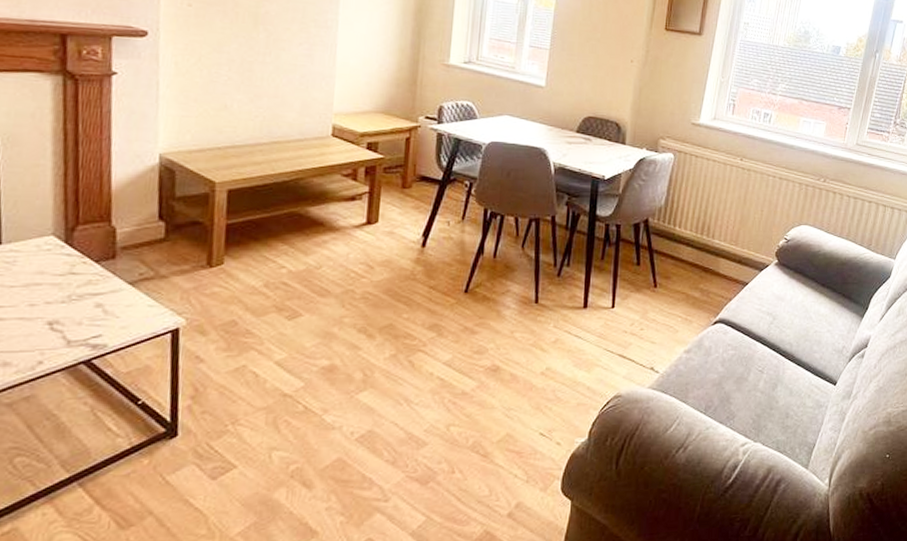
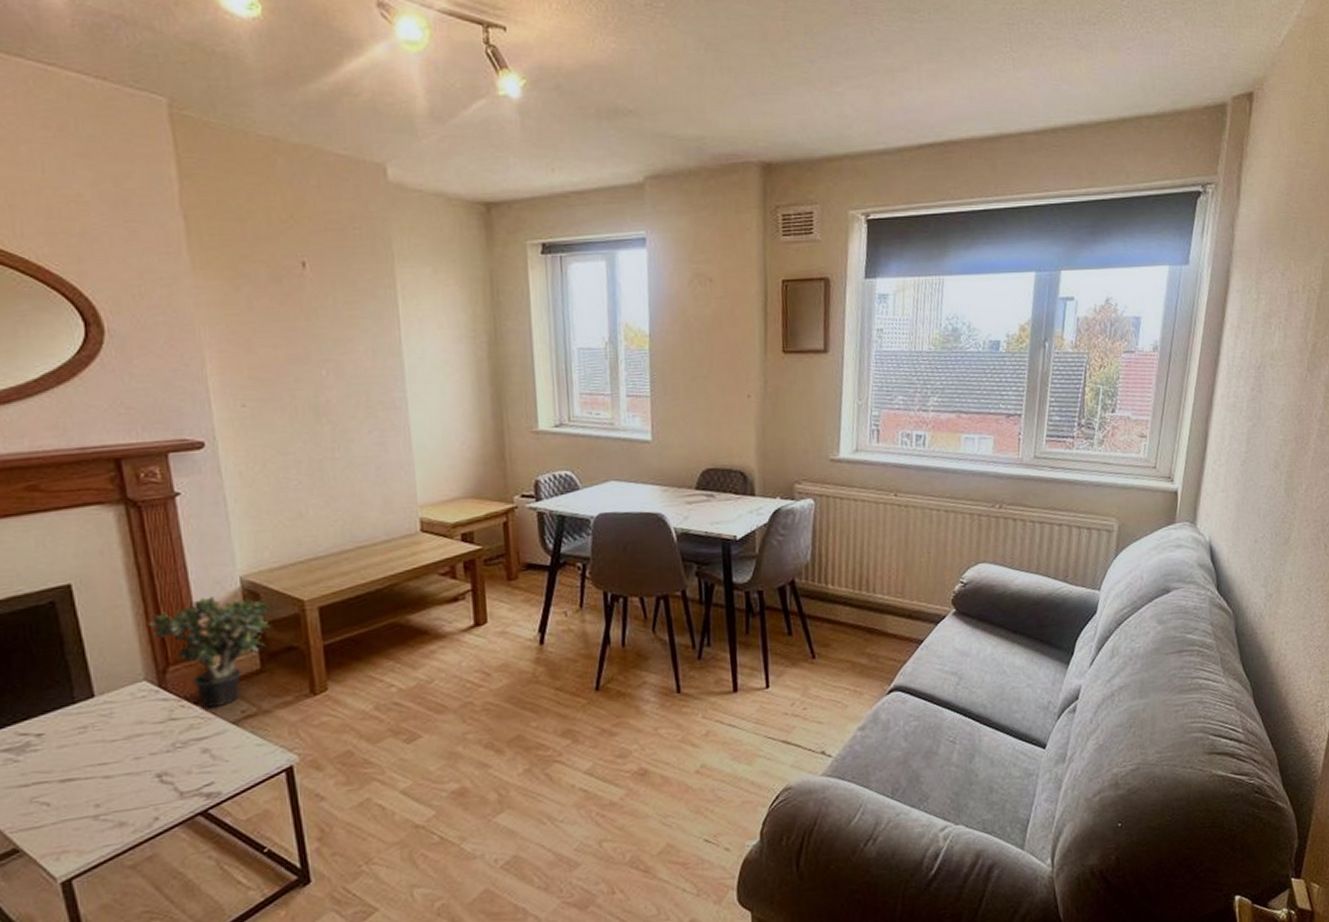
potted plant: none [65,168,183,267] -> present [148,596,271,708]

